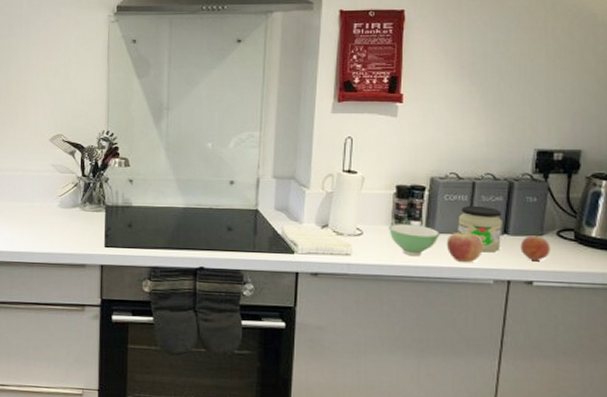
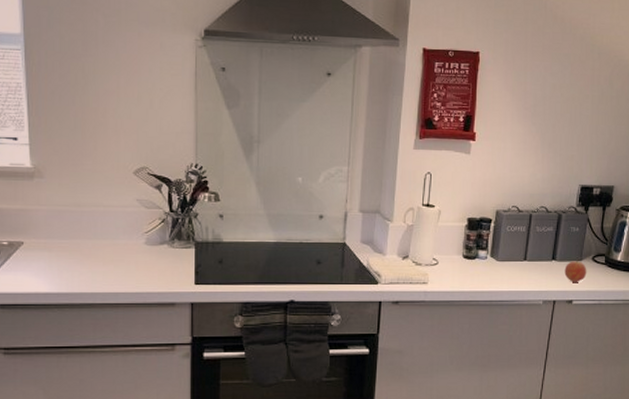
bowl: present [389,224,440,257] -> none [460,253,502,283]
fruit: present [446,229,483,262] -> none [506,256,536,286]
jar: present [458,205,503,253] -> none [516,235,552,277]

